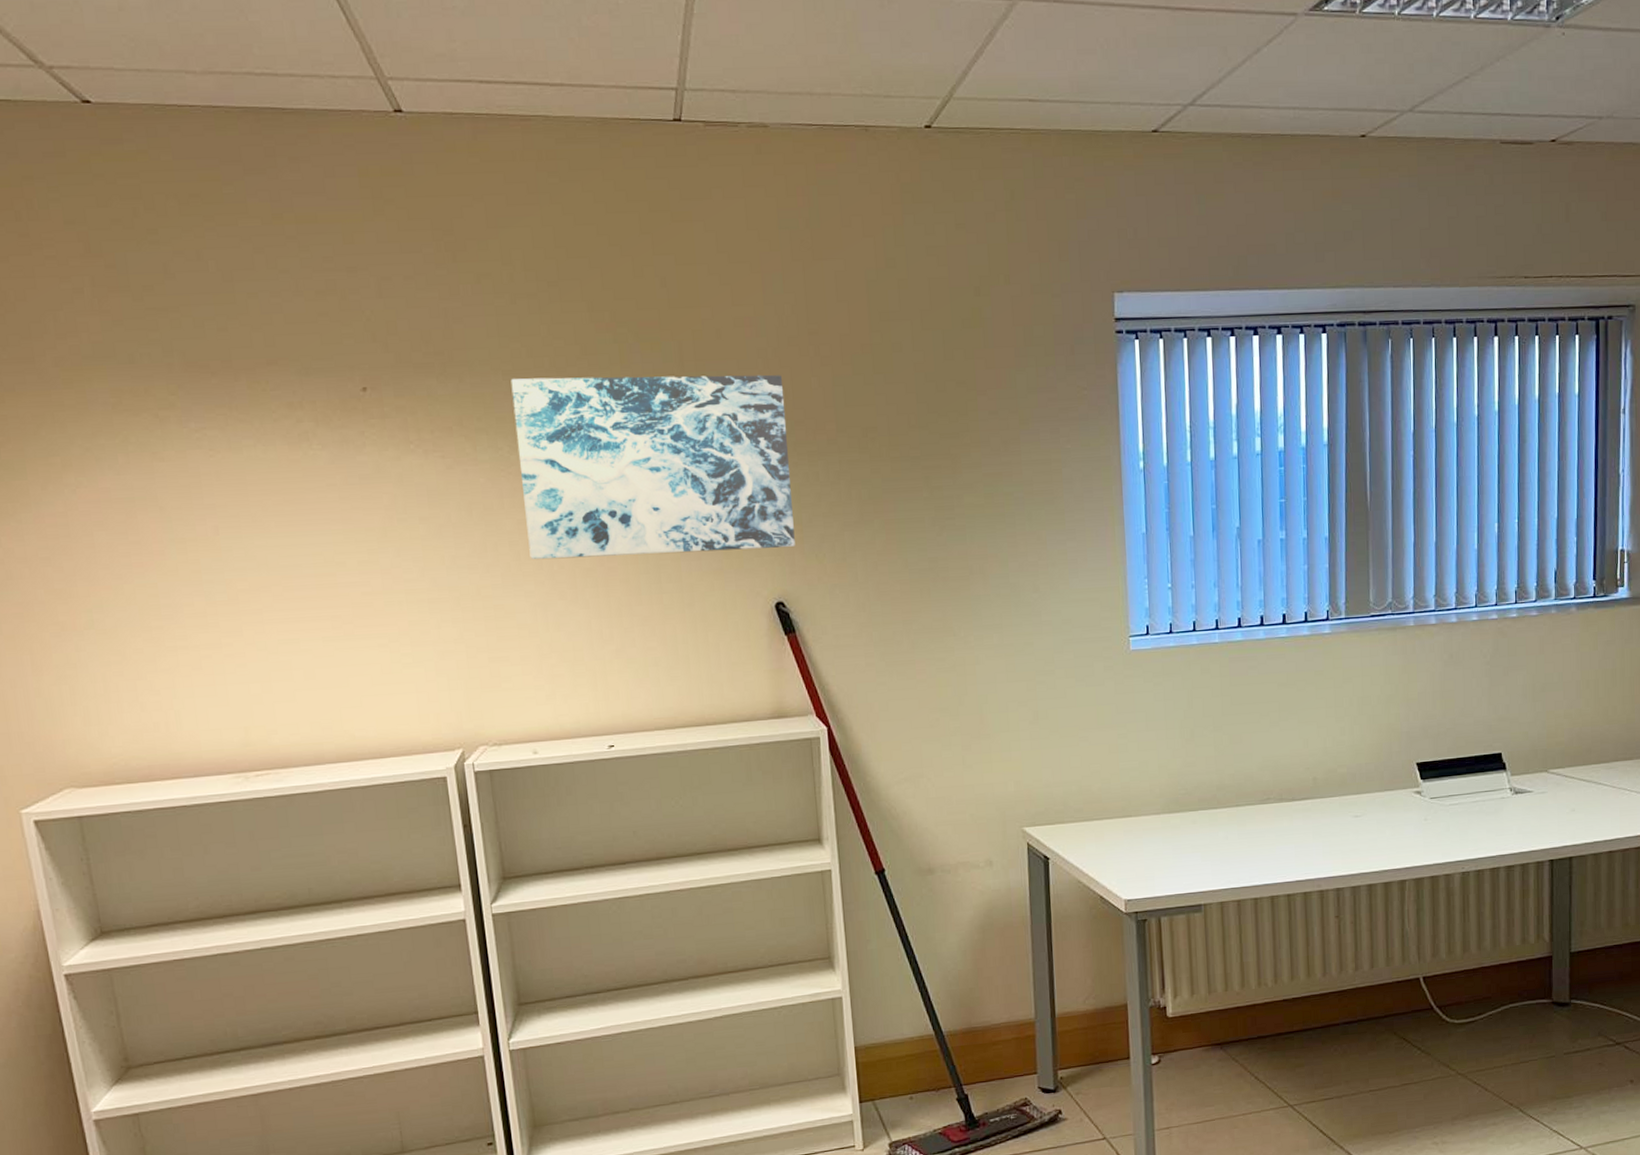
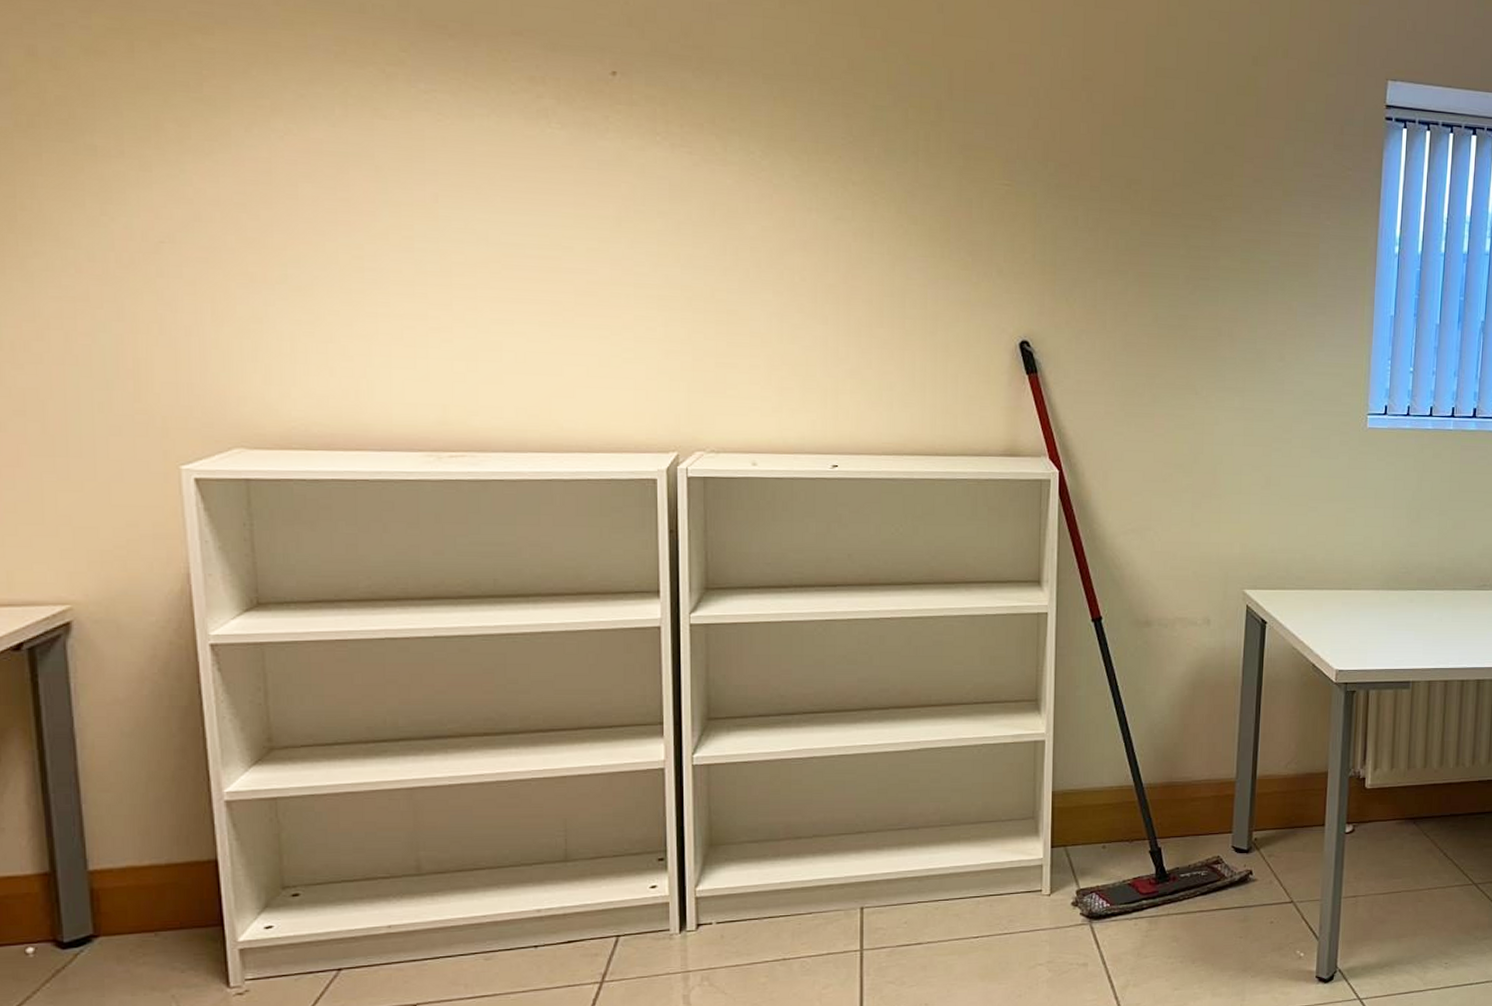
wall art: present [510,374,795,560] -> none [770,84,1052,288]

